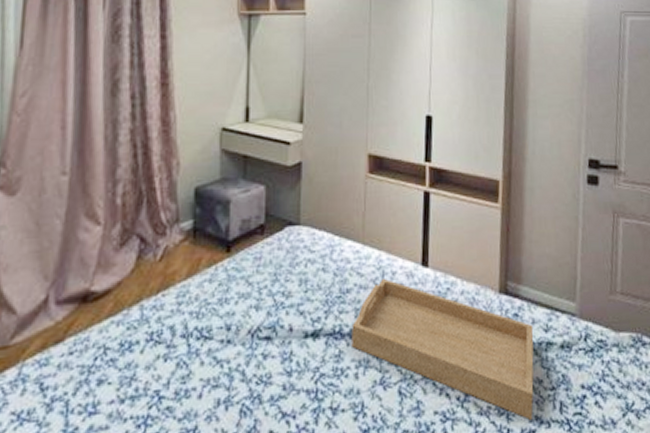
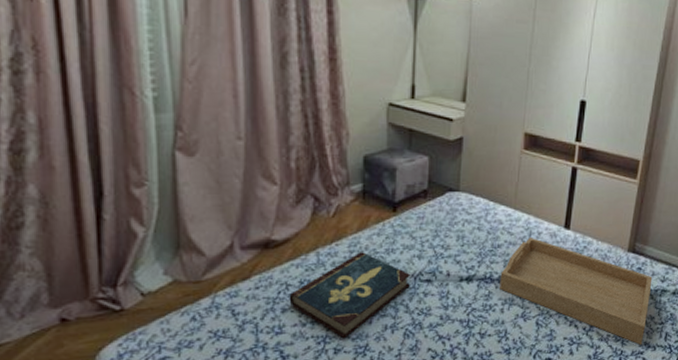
book: none [106,303,247,420] -> present [289,252,410,339]

